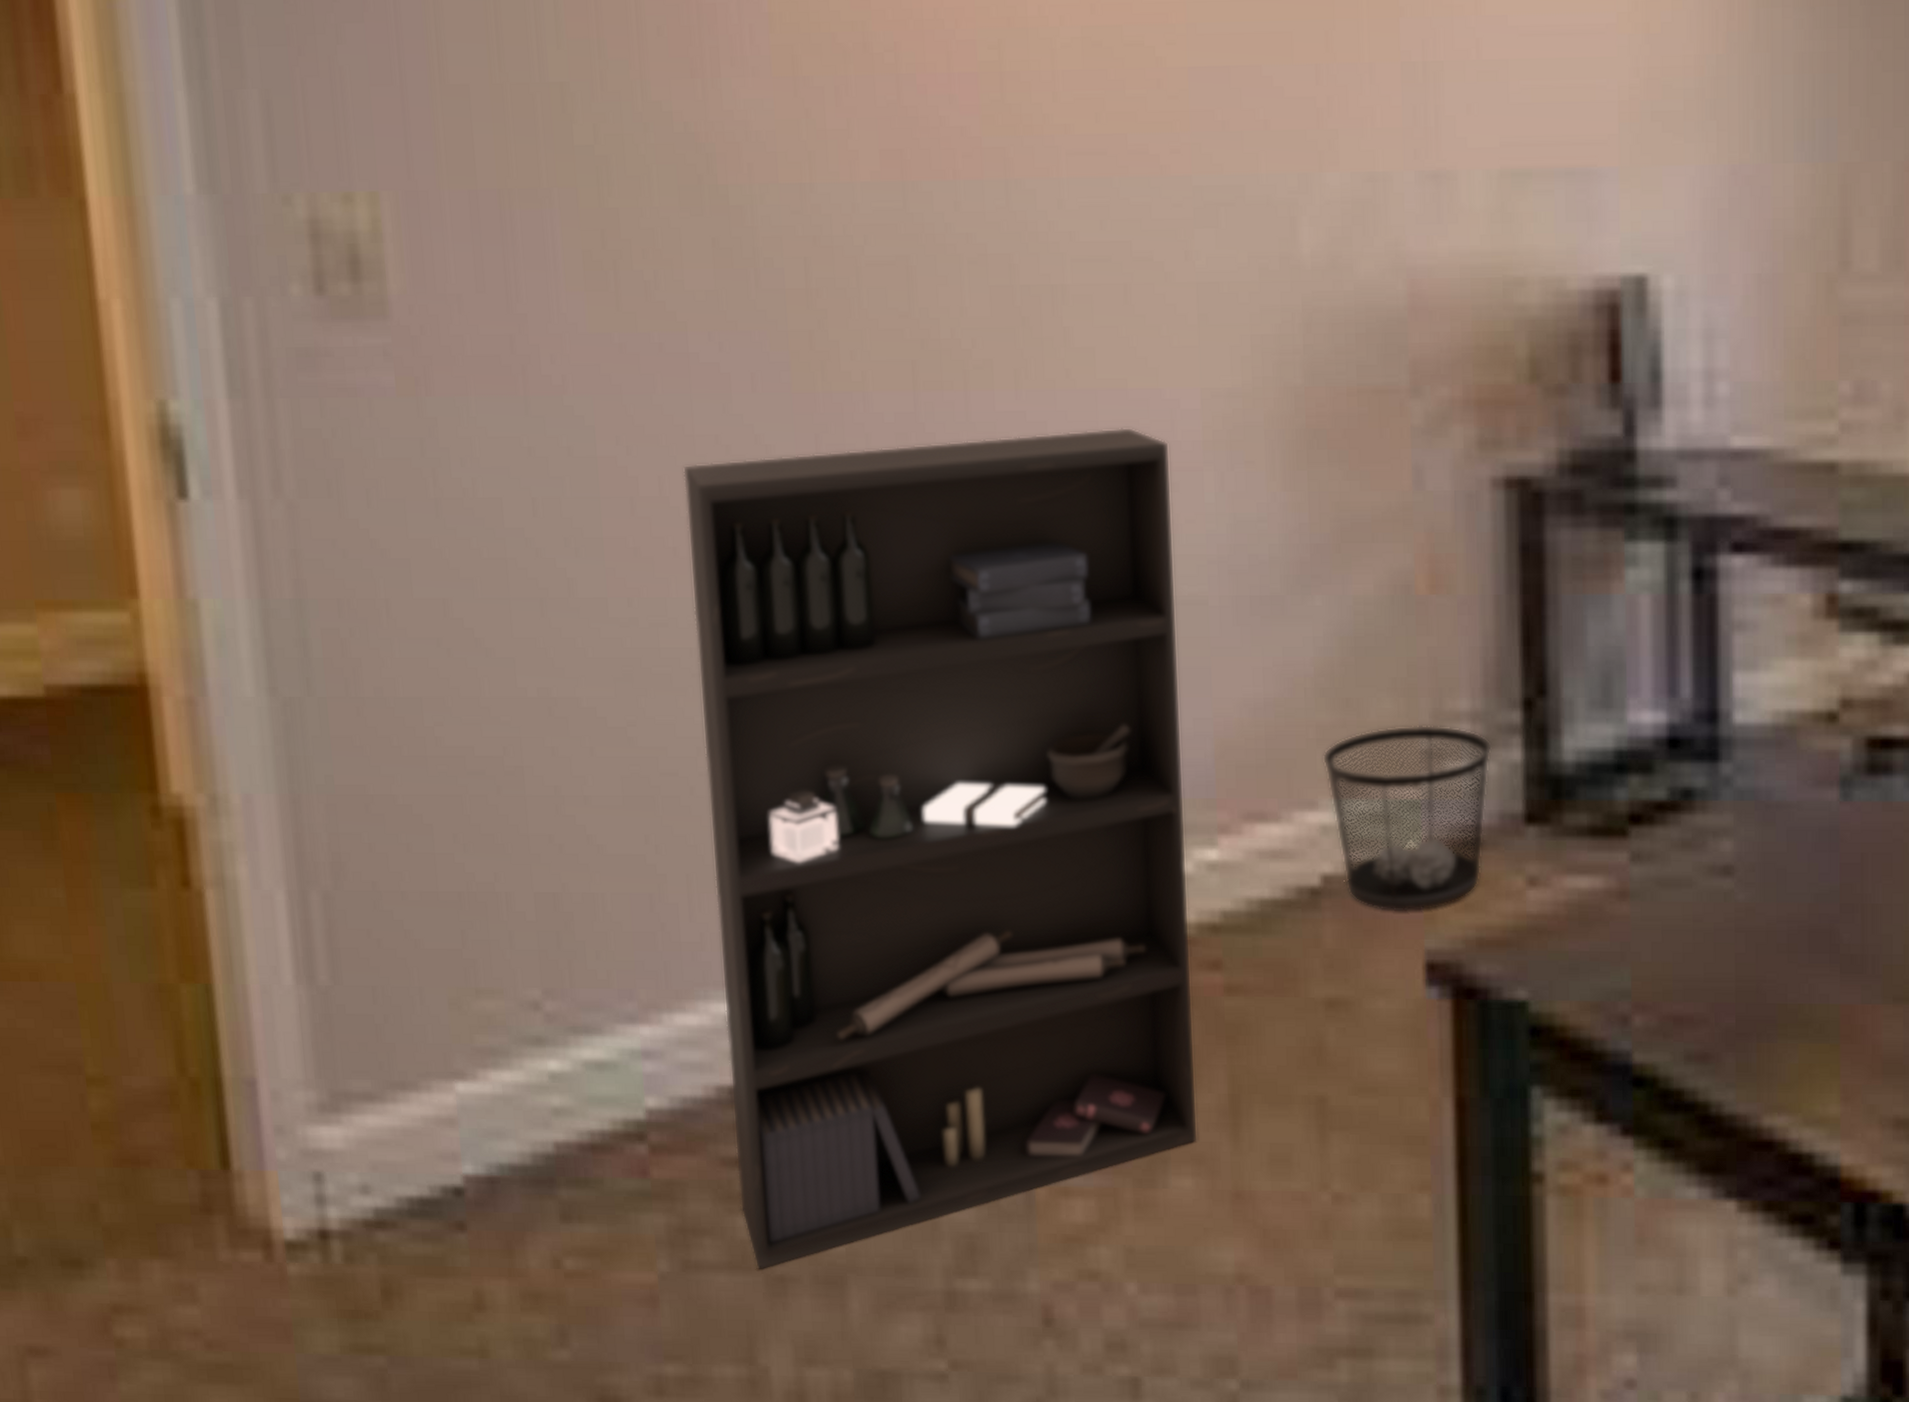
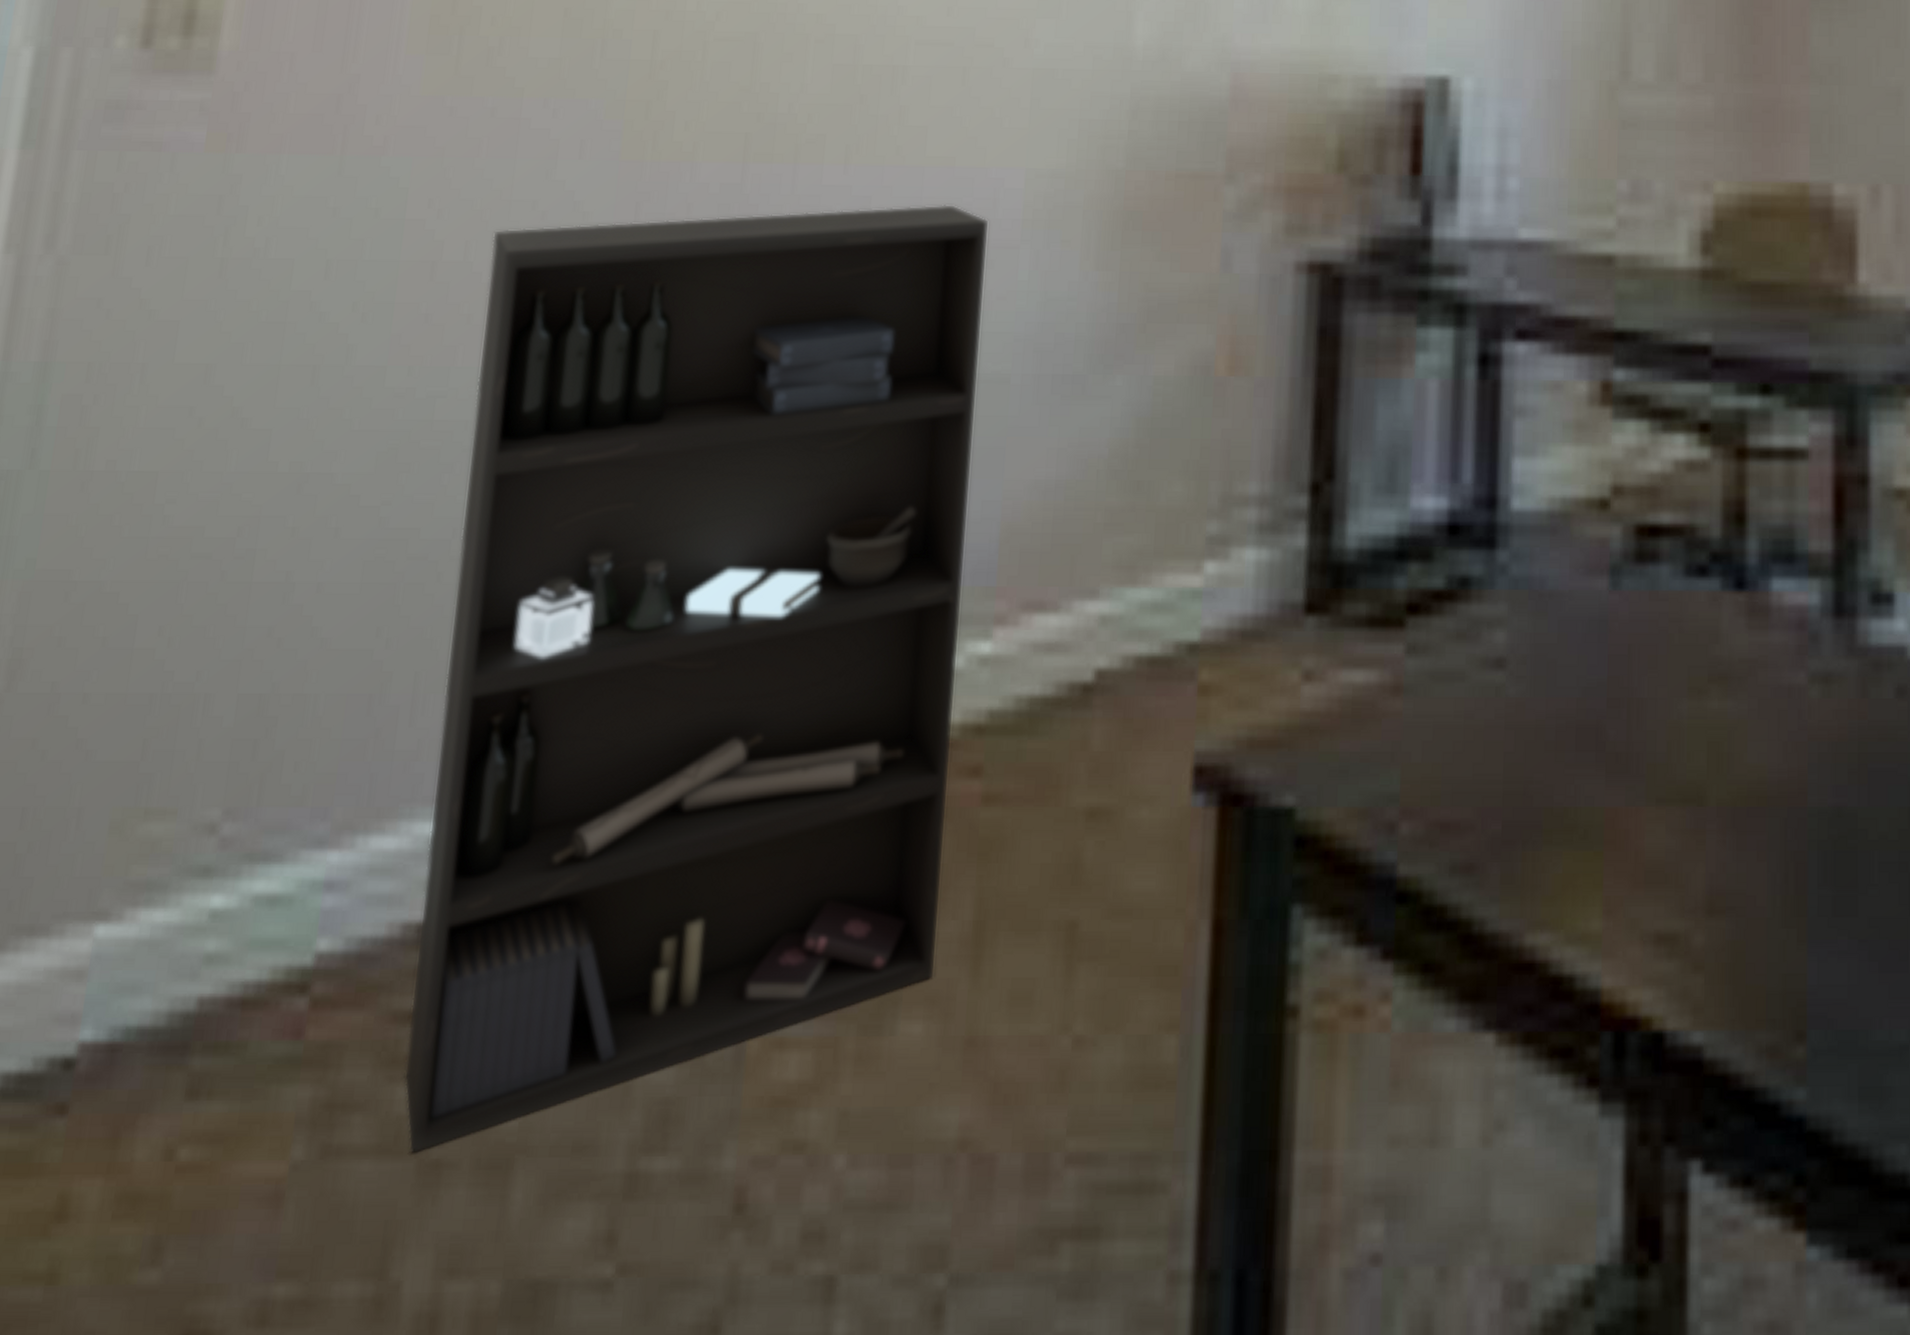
waste bin: present [1322,724,1492,911] -> none [1107,509,1277,709]

